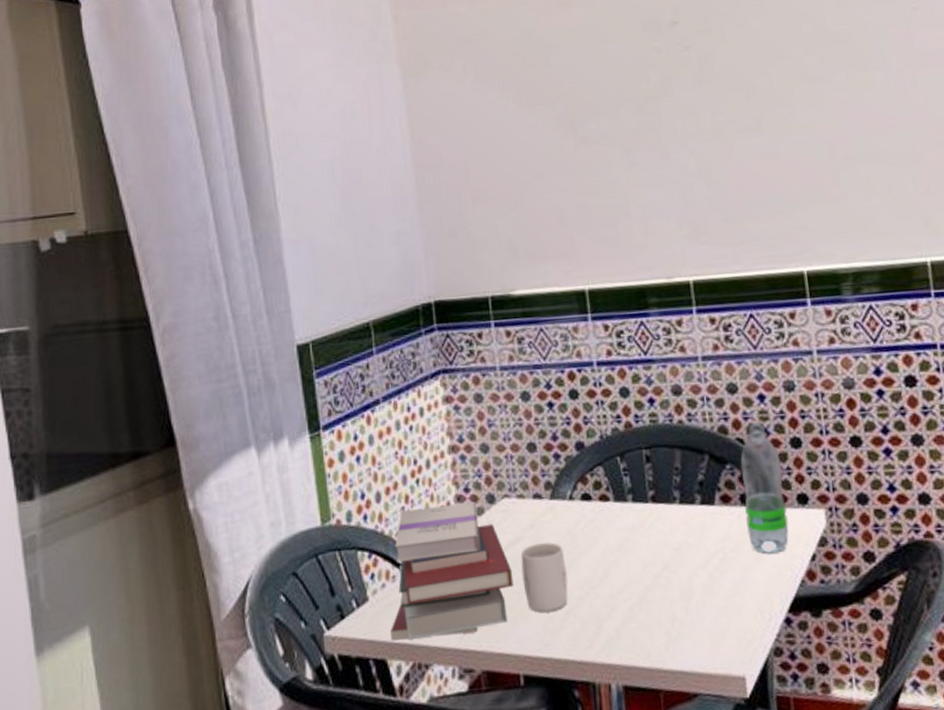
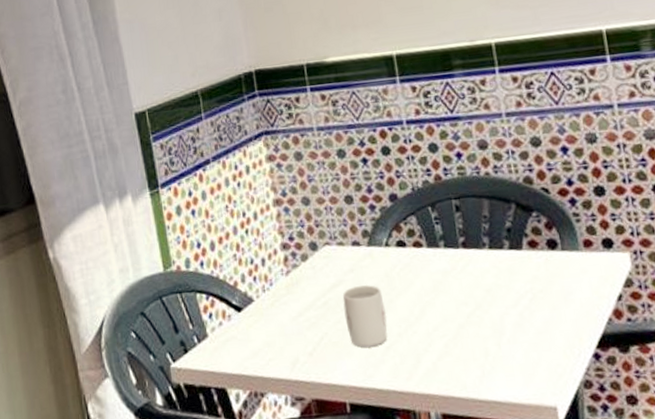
books: present [391,501,514,641] -> none [229,248,337,372]
bottle: present [740,422,789,553] -> none [545,172,595,294]

